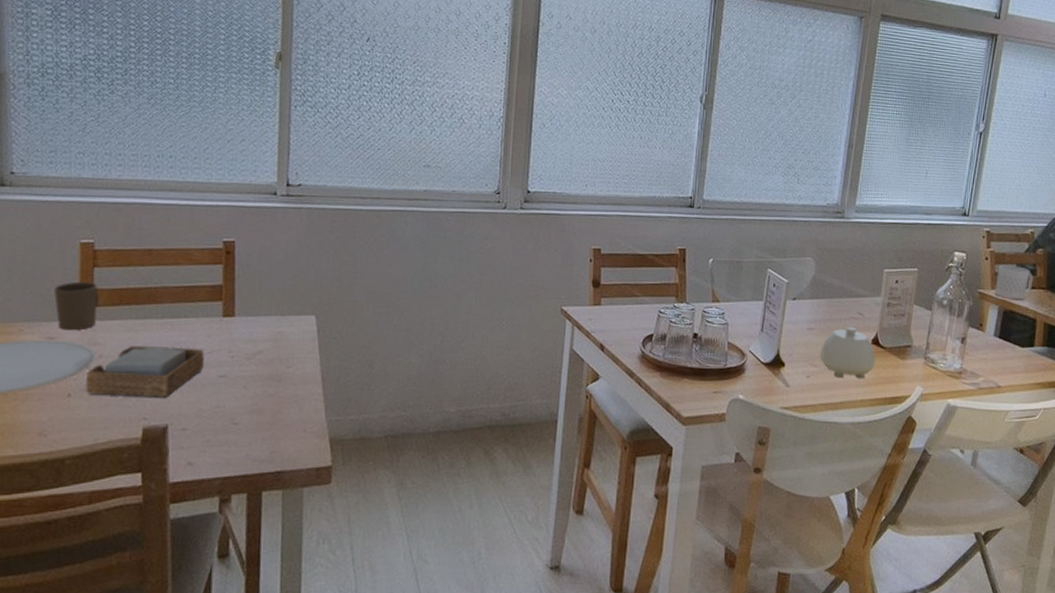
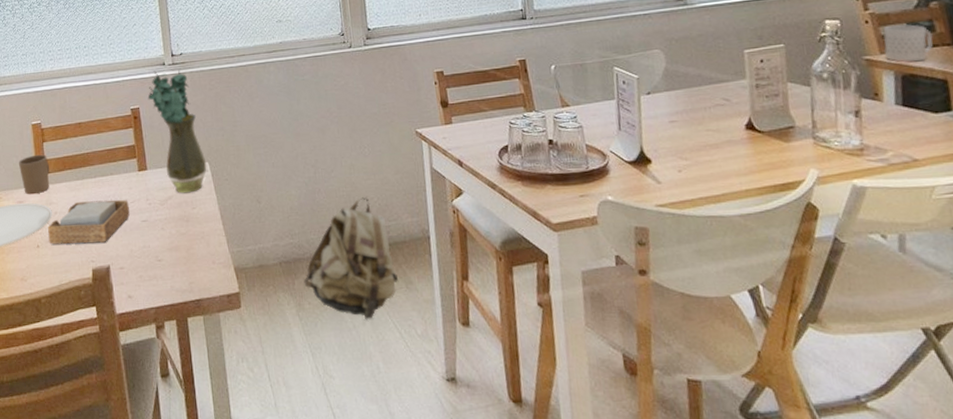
vase: none [248,200,313,349] -> present [147,69,207,194]
backpack: none [410,373,516,503] -> present [303,197,398,319]
sugar bowl: present [819,327,875,379] -> none [687,114,755,168]

